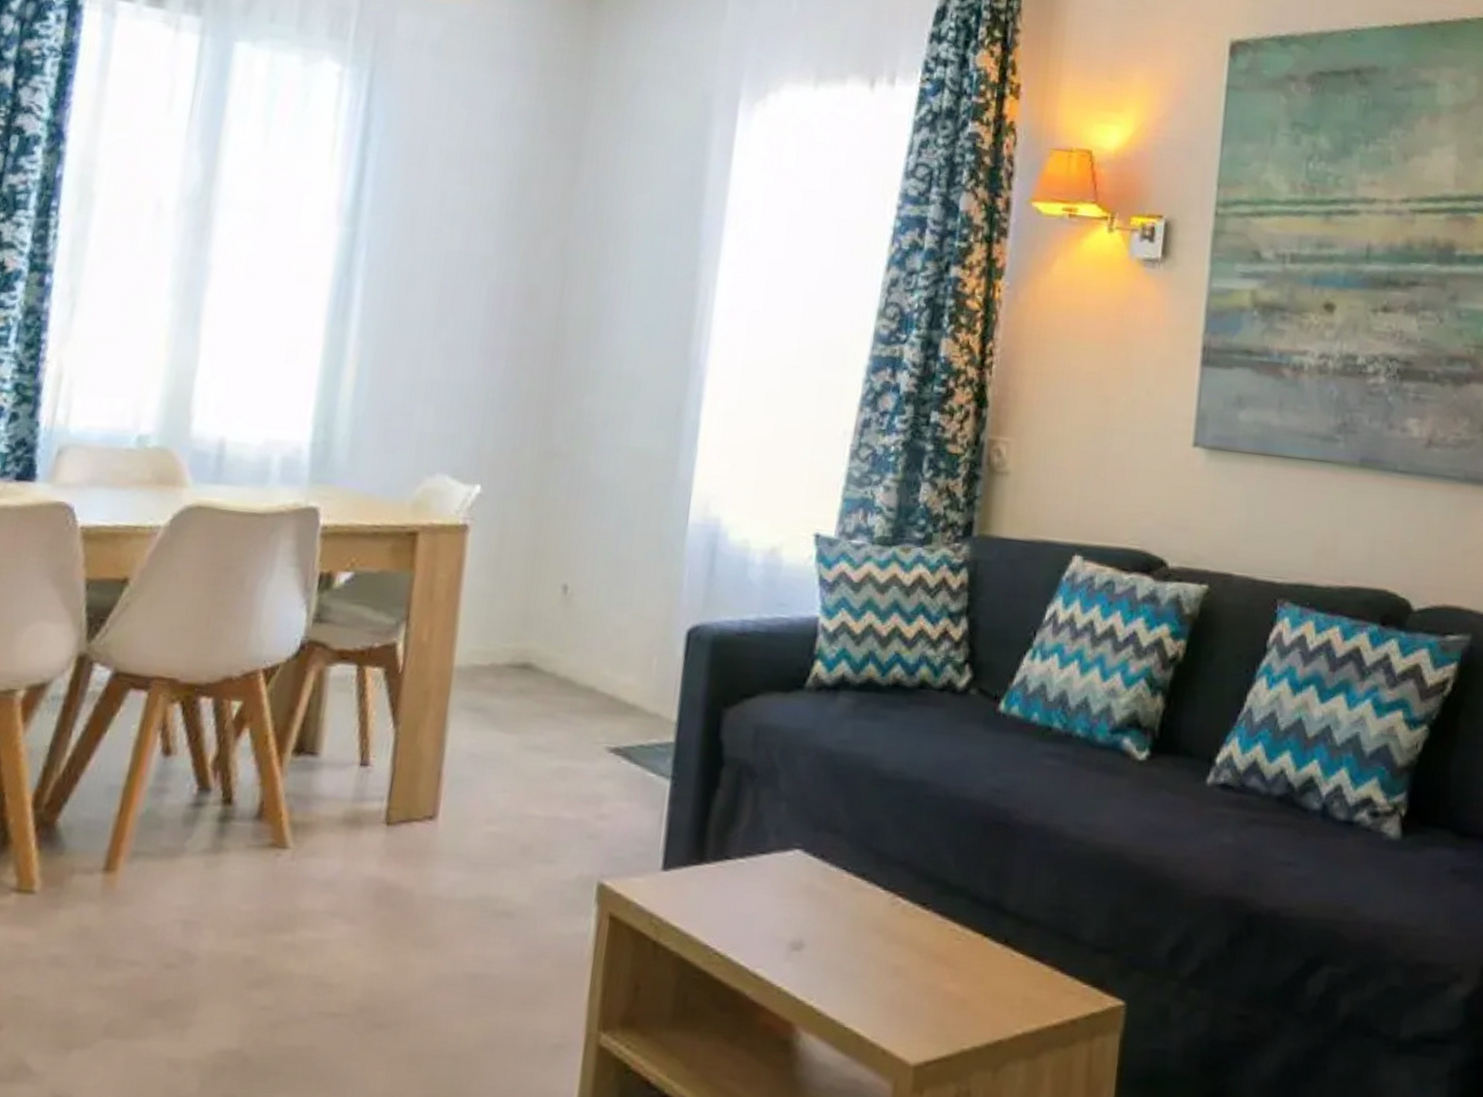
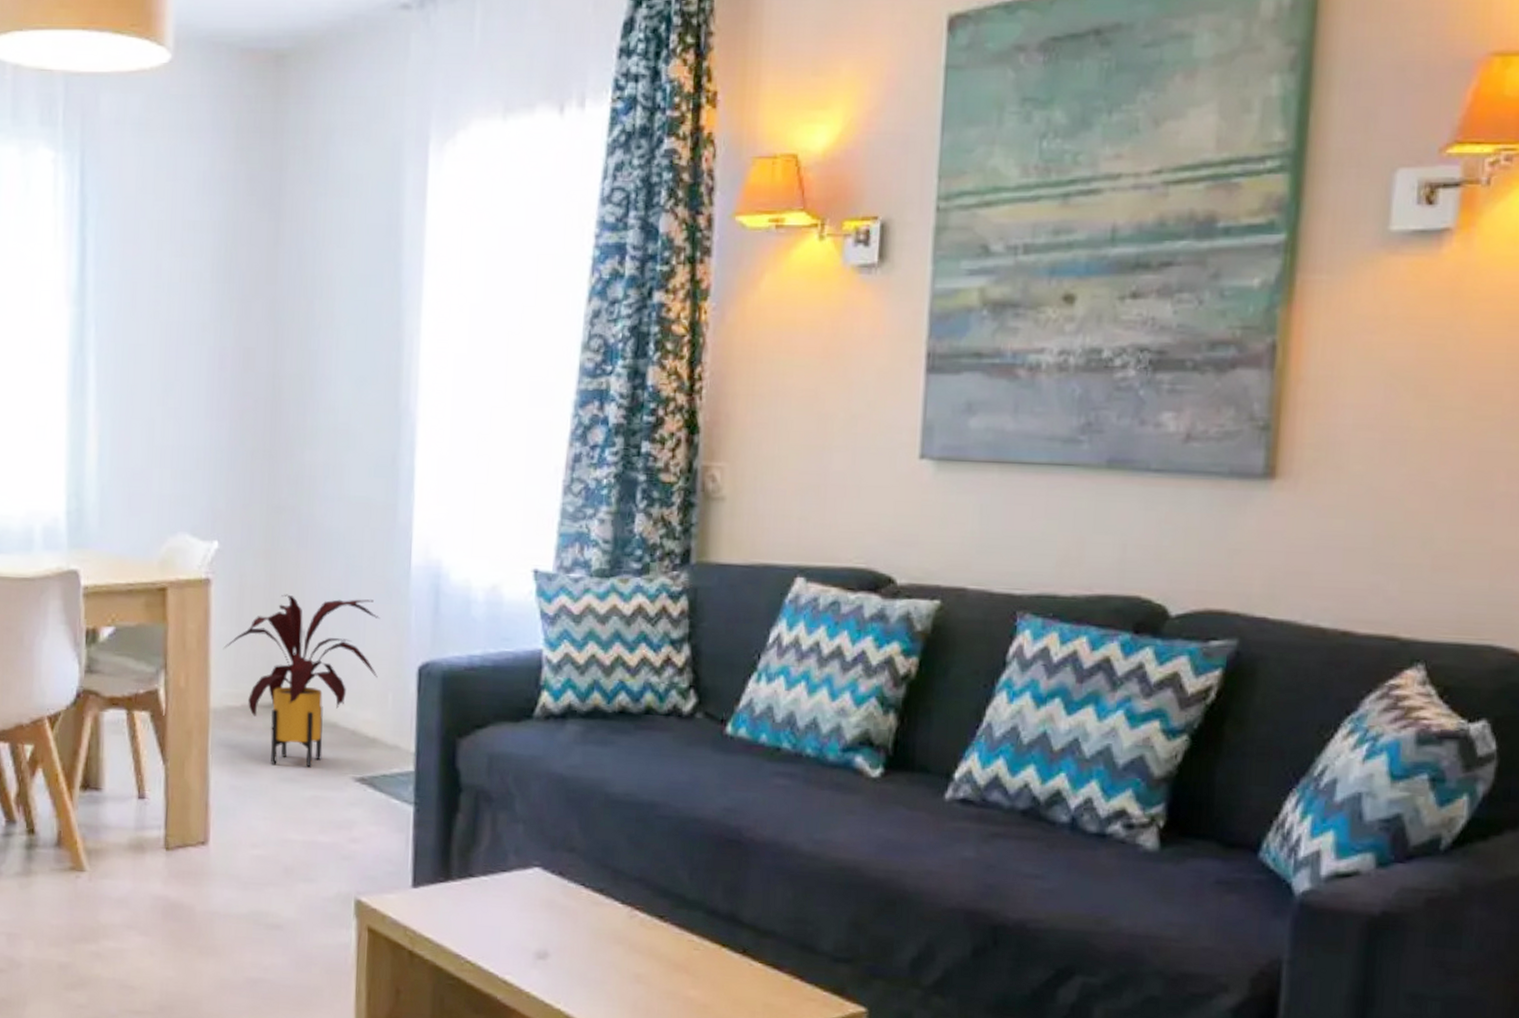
house plant: none [474,545,651,736] -> present [223,594,381,768]

